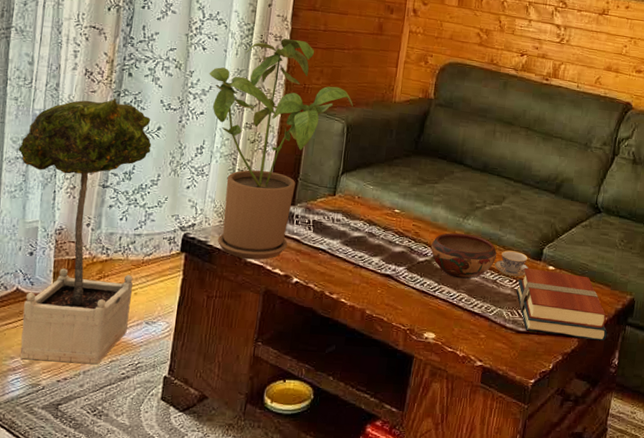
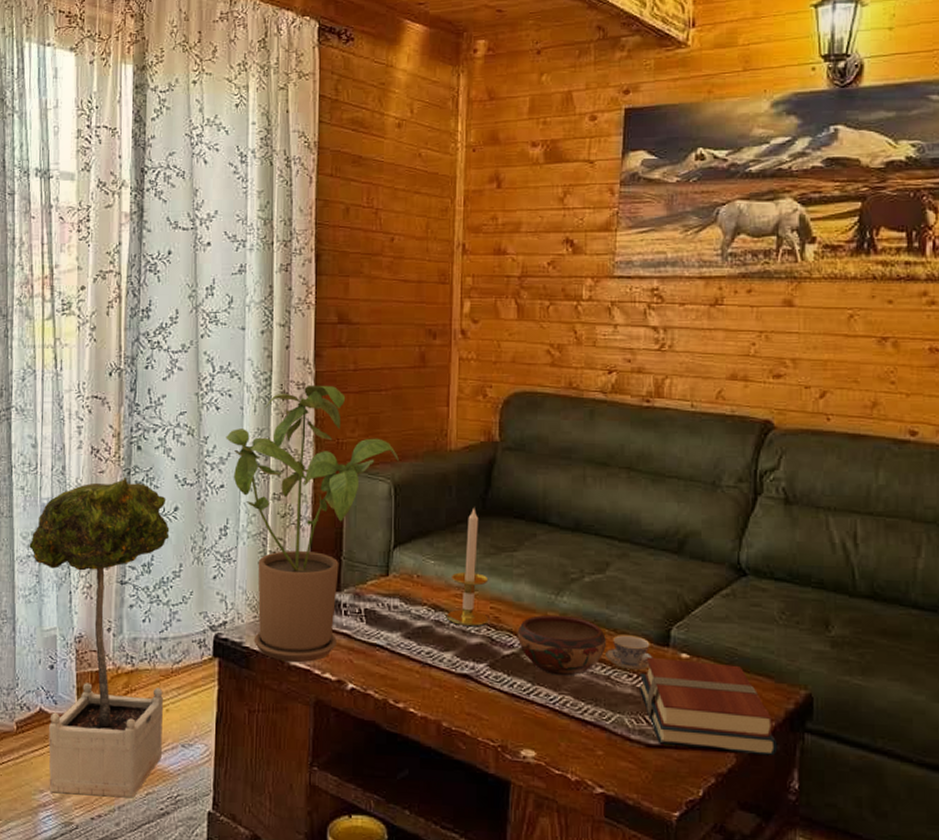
candle: none [377,148,414,239] -> present [446,507,490,627]

